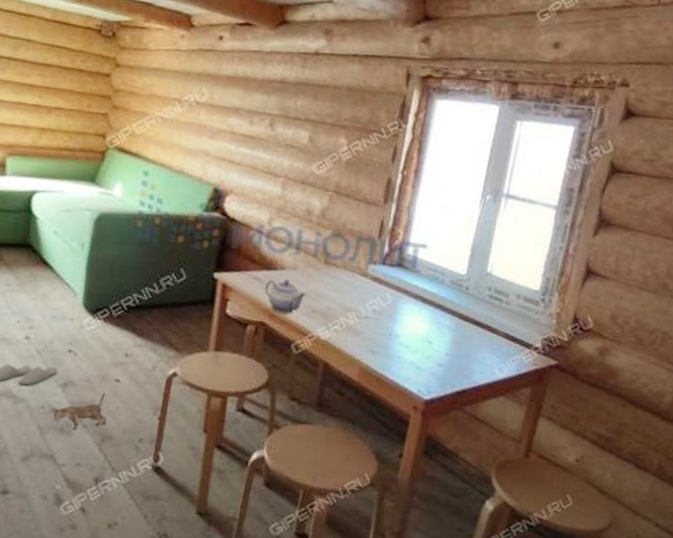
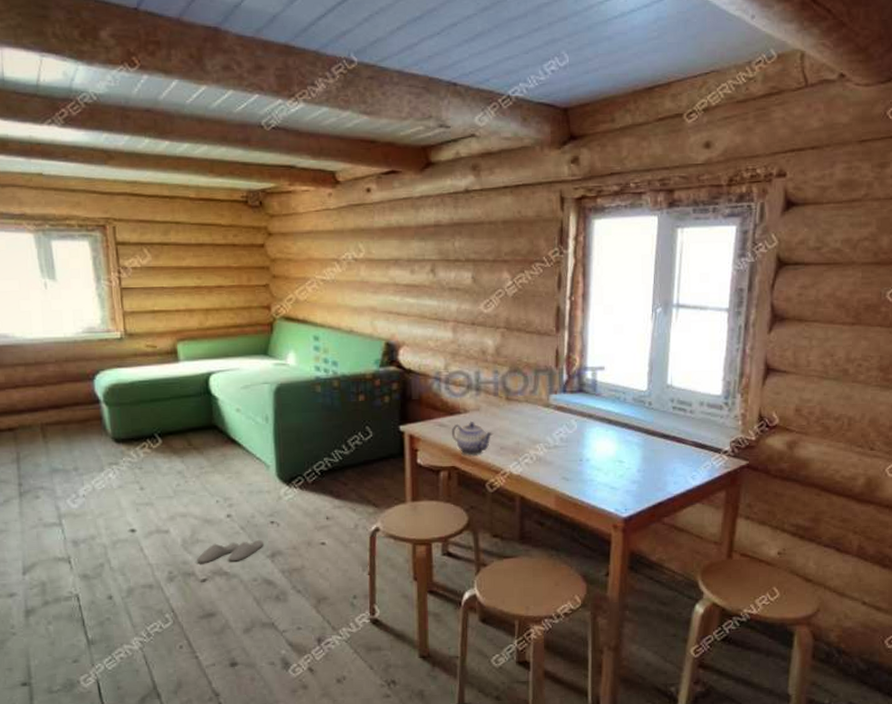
cat: present [51,393,107,430] -> none [264,557,320,597]

